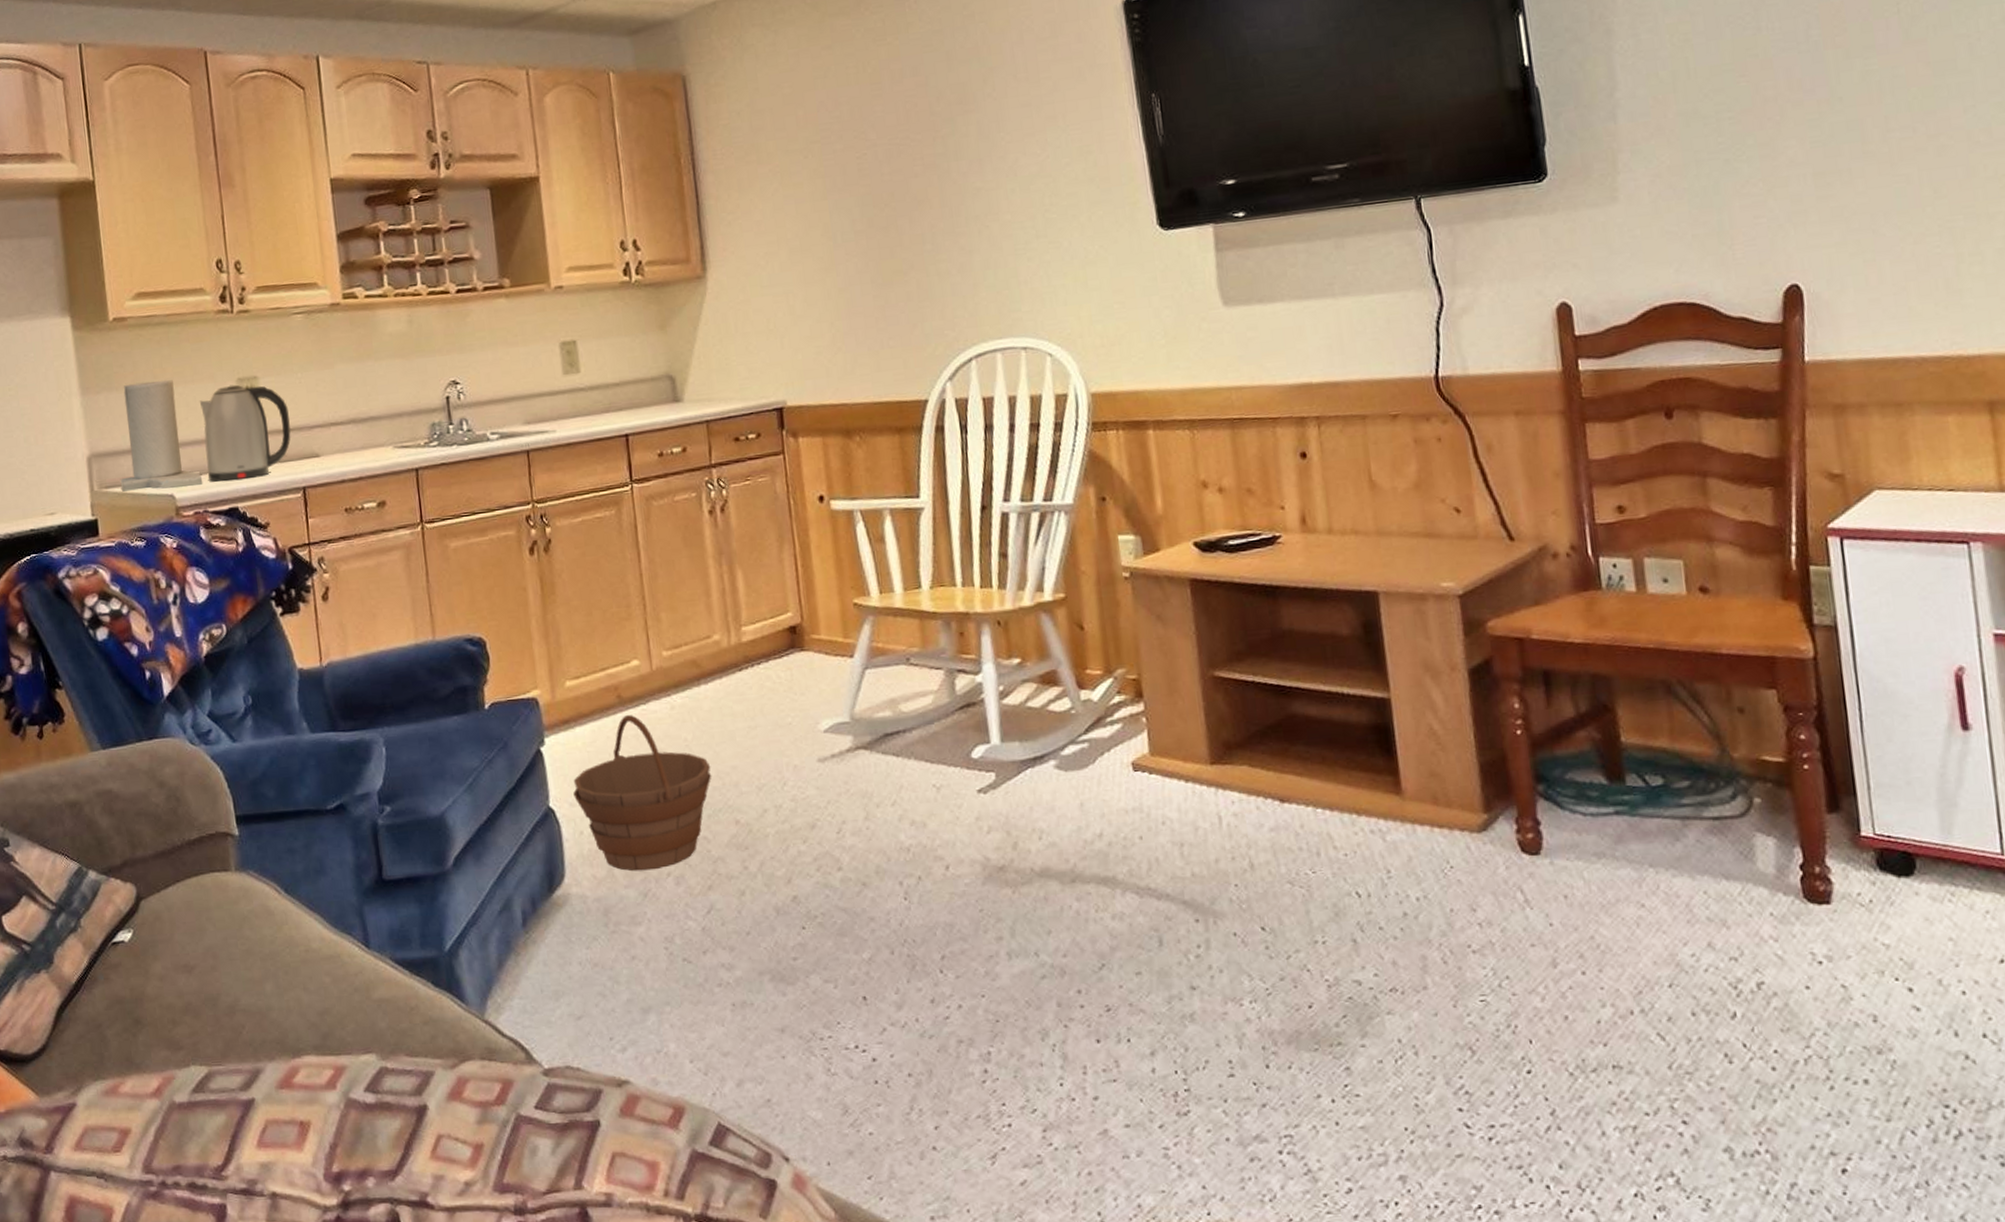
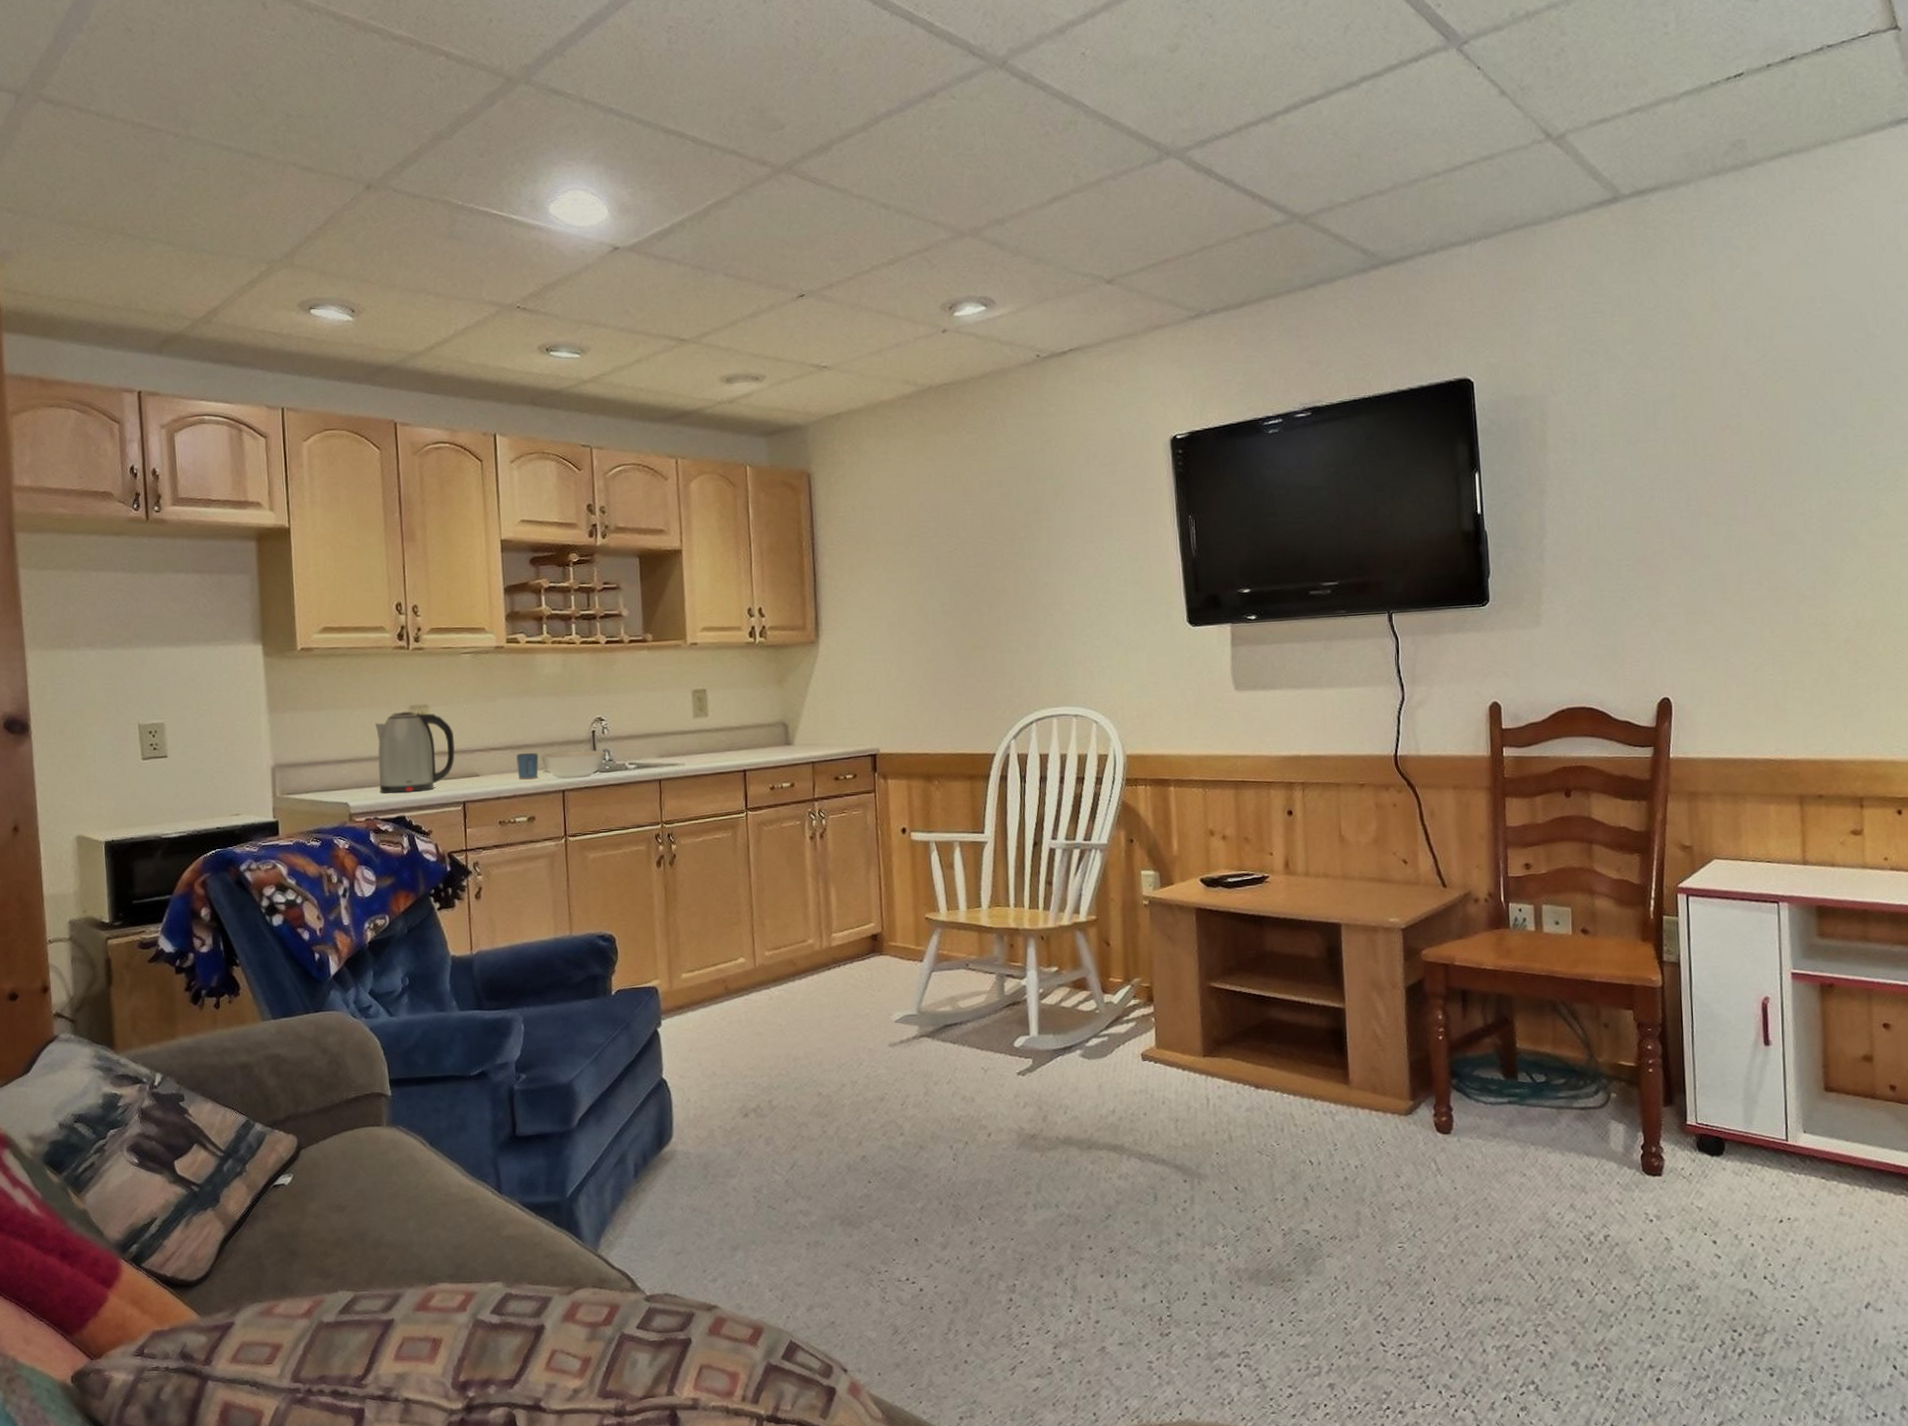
paper towel: present [120,379,203,492] -> none [300,703,375,798]
mug: none [360,426,387,459] -> present [516,753,539,780]
bowl: none [389,419,463,456] -> present [541,750,605,779]
basket: present [573,714,712,871] -> none [683,1002,801,1133]

